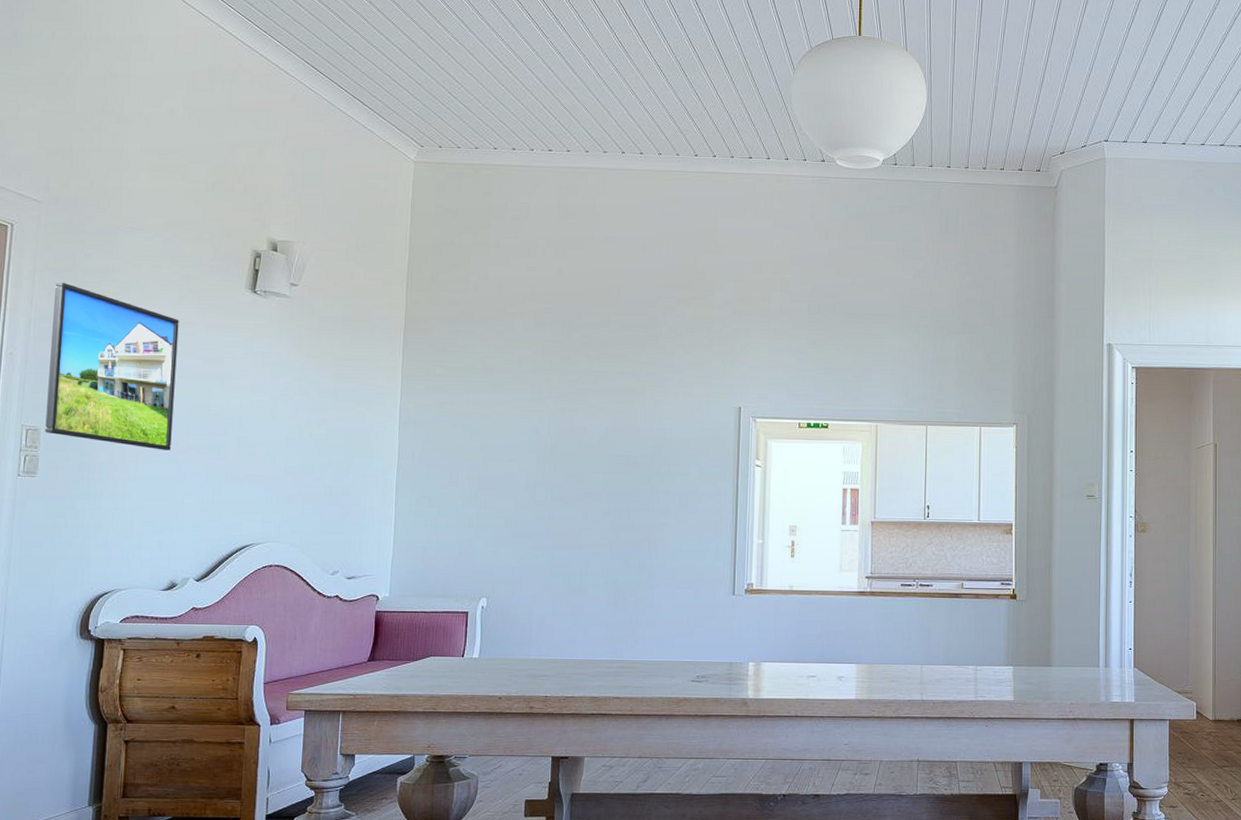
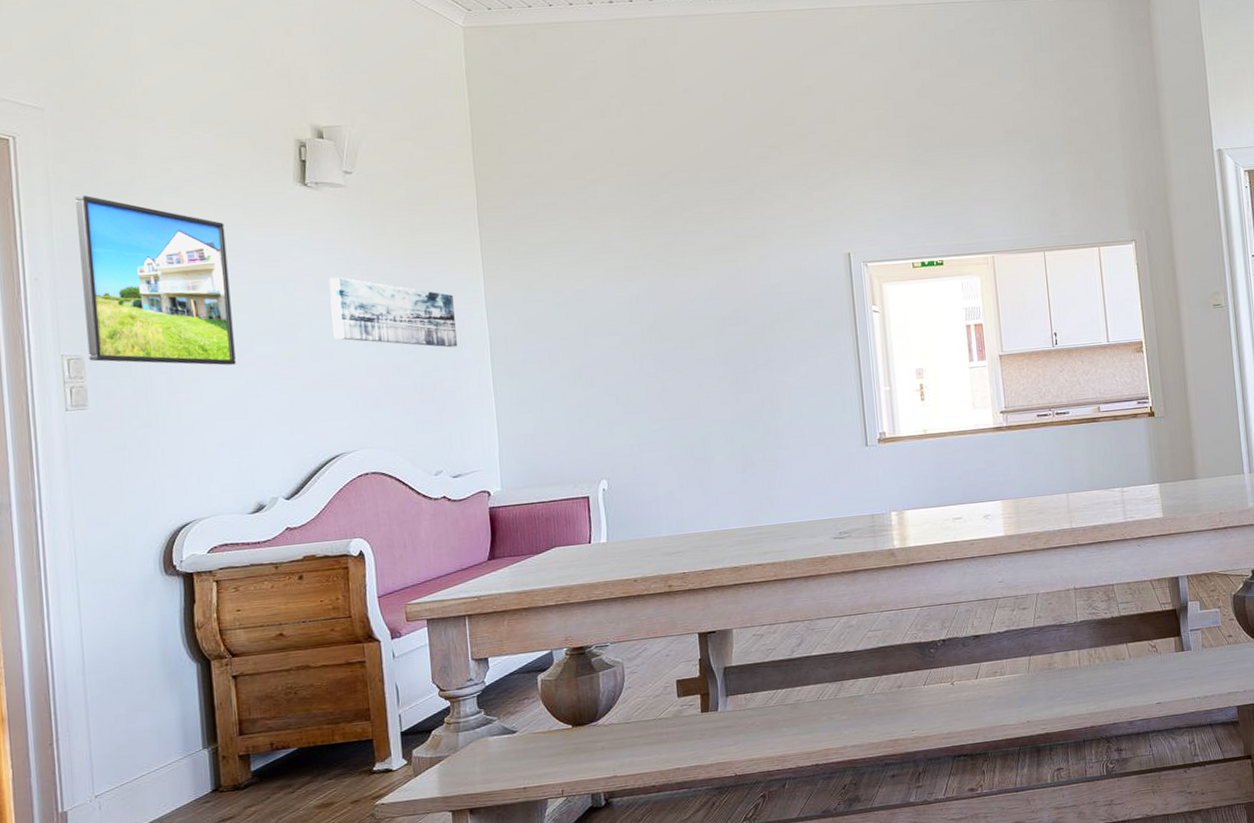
wall art: none [260,379,371,456] -> present [329,277,457,348]

